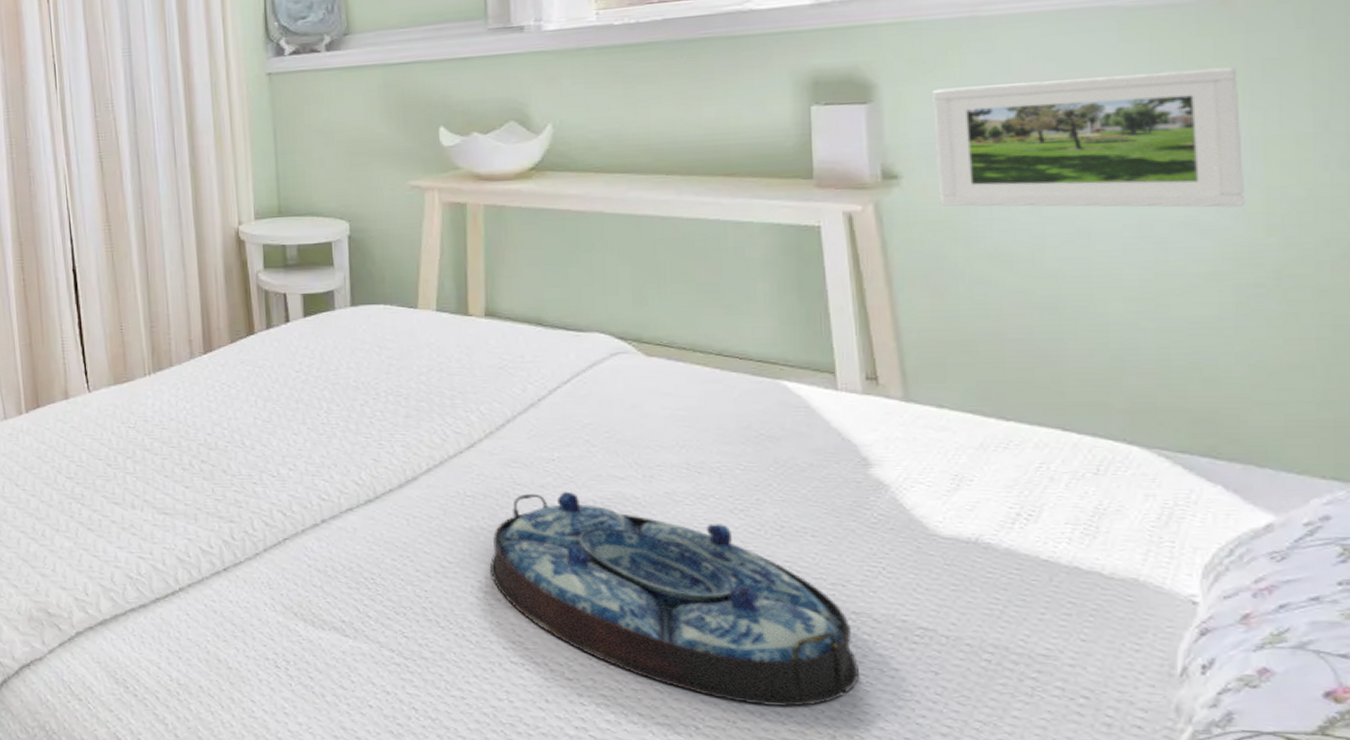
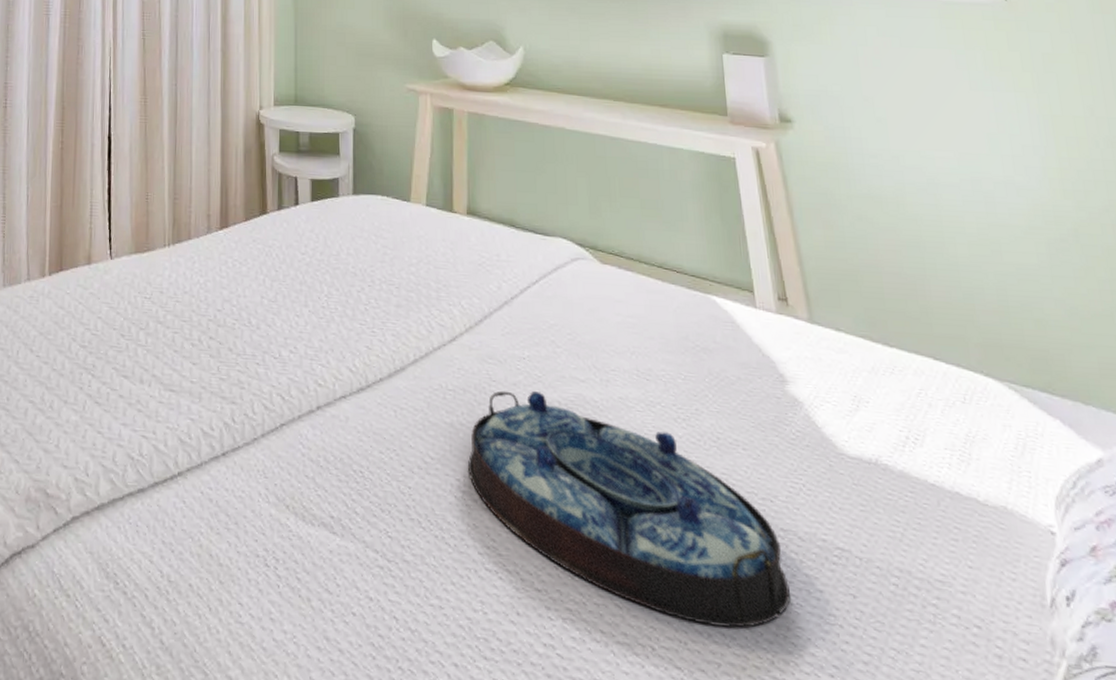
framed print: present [932,67,1244,208] -> none [812,51,1044,172]

